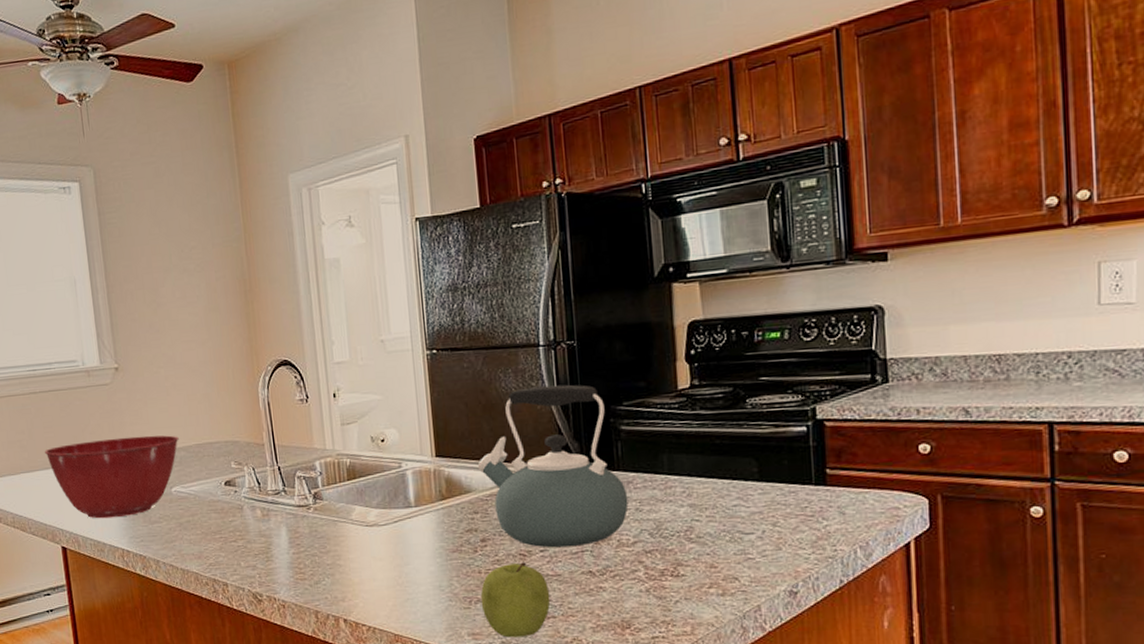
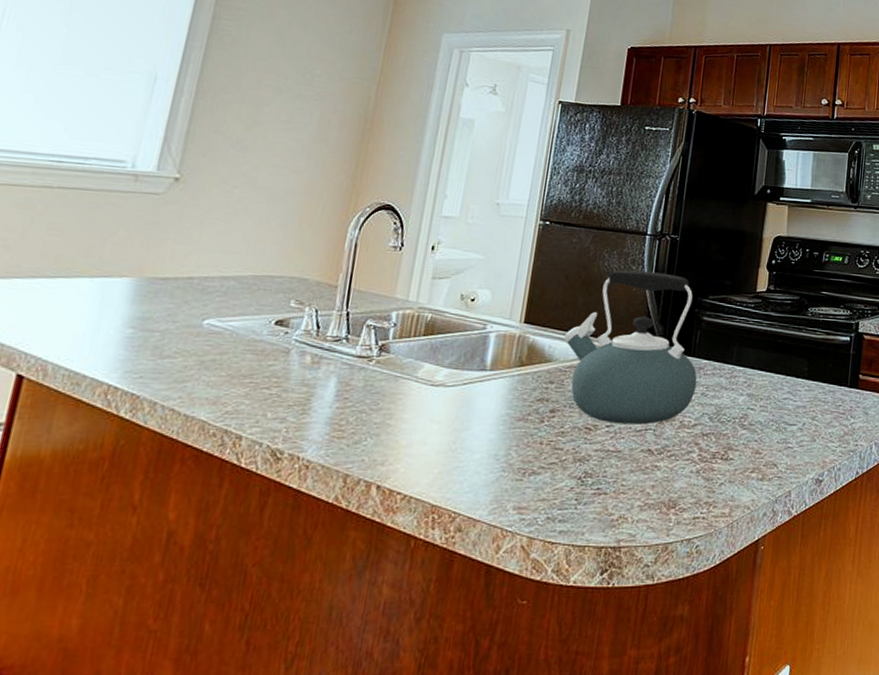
mixing bowl: present [45,435,179,519] -> none [37,252,233,347]
fruit: present [480,562,551,638] -> none [534,436,607,513]

